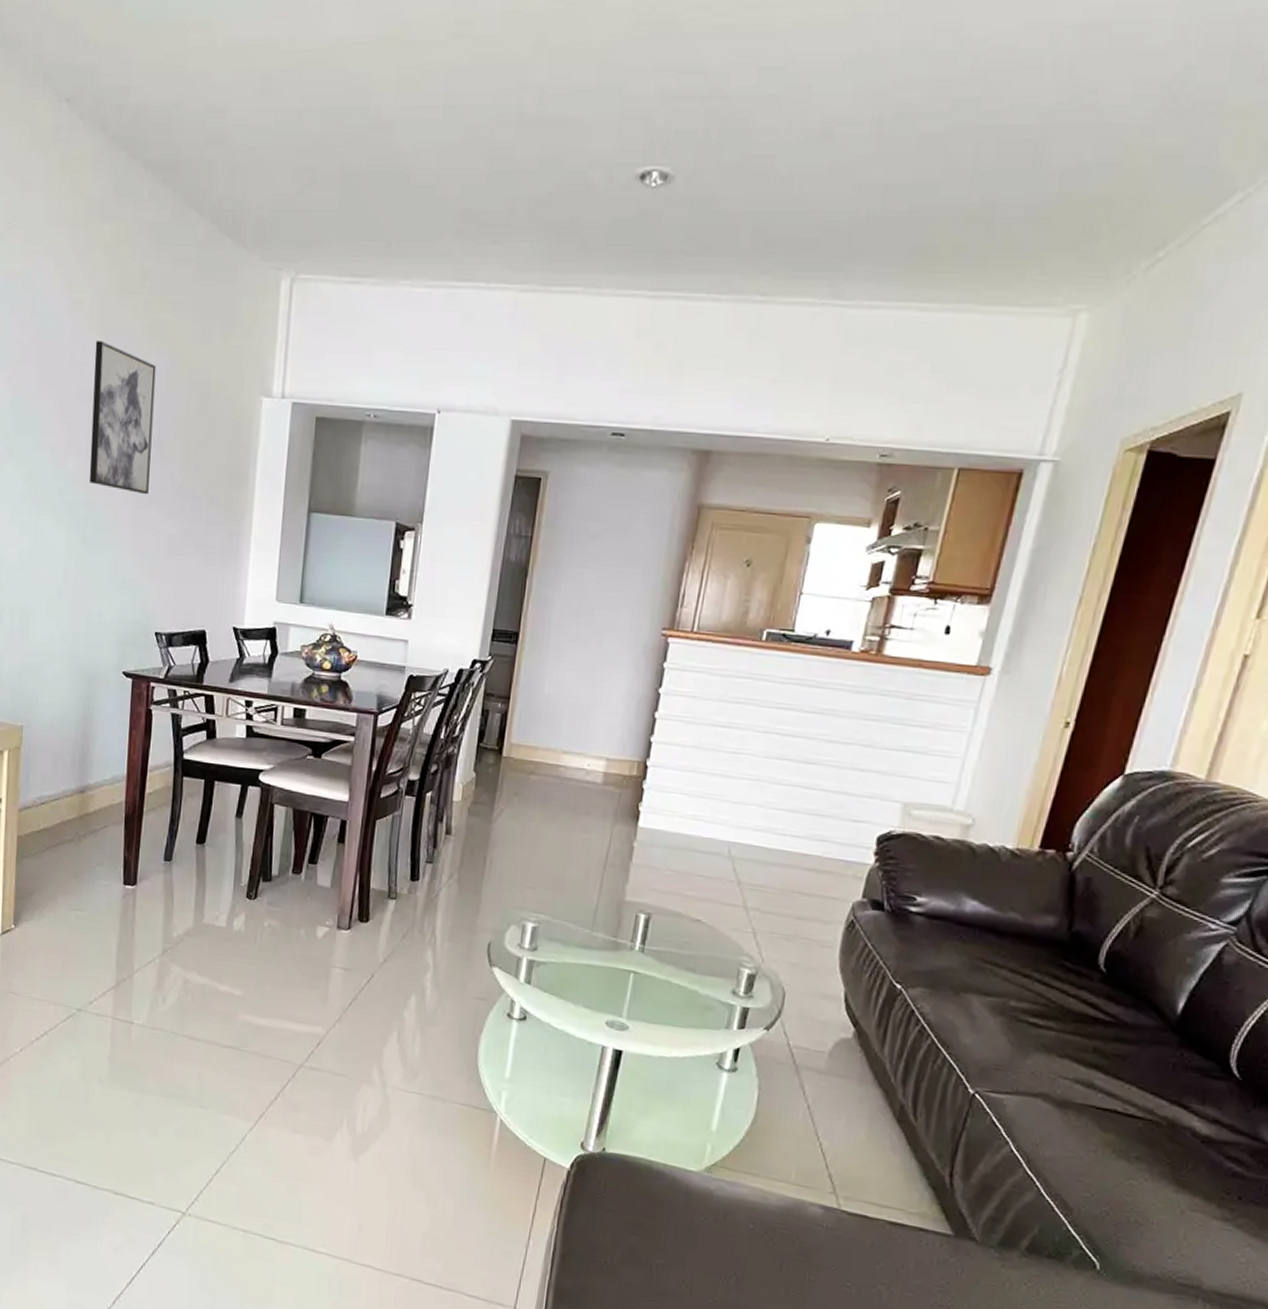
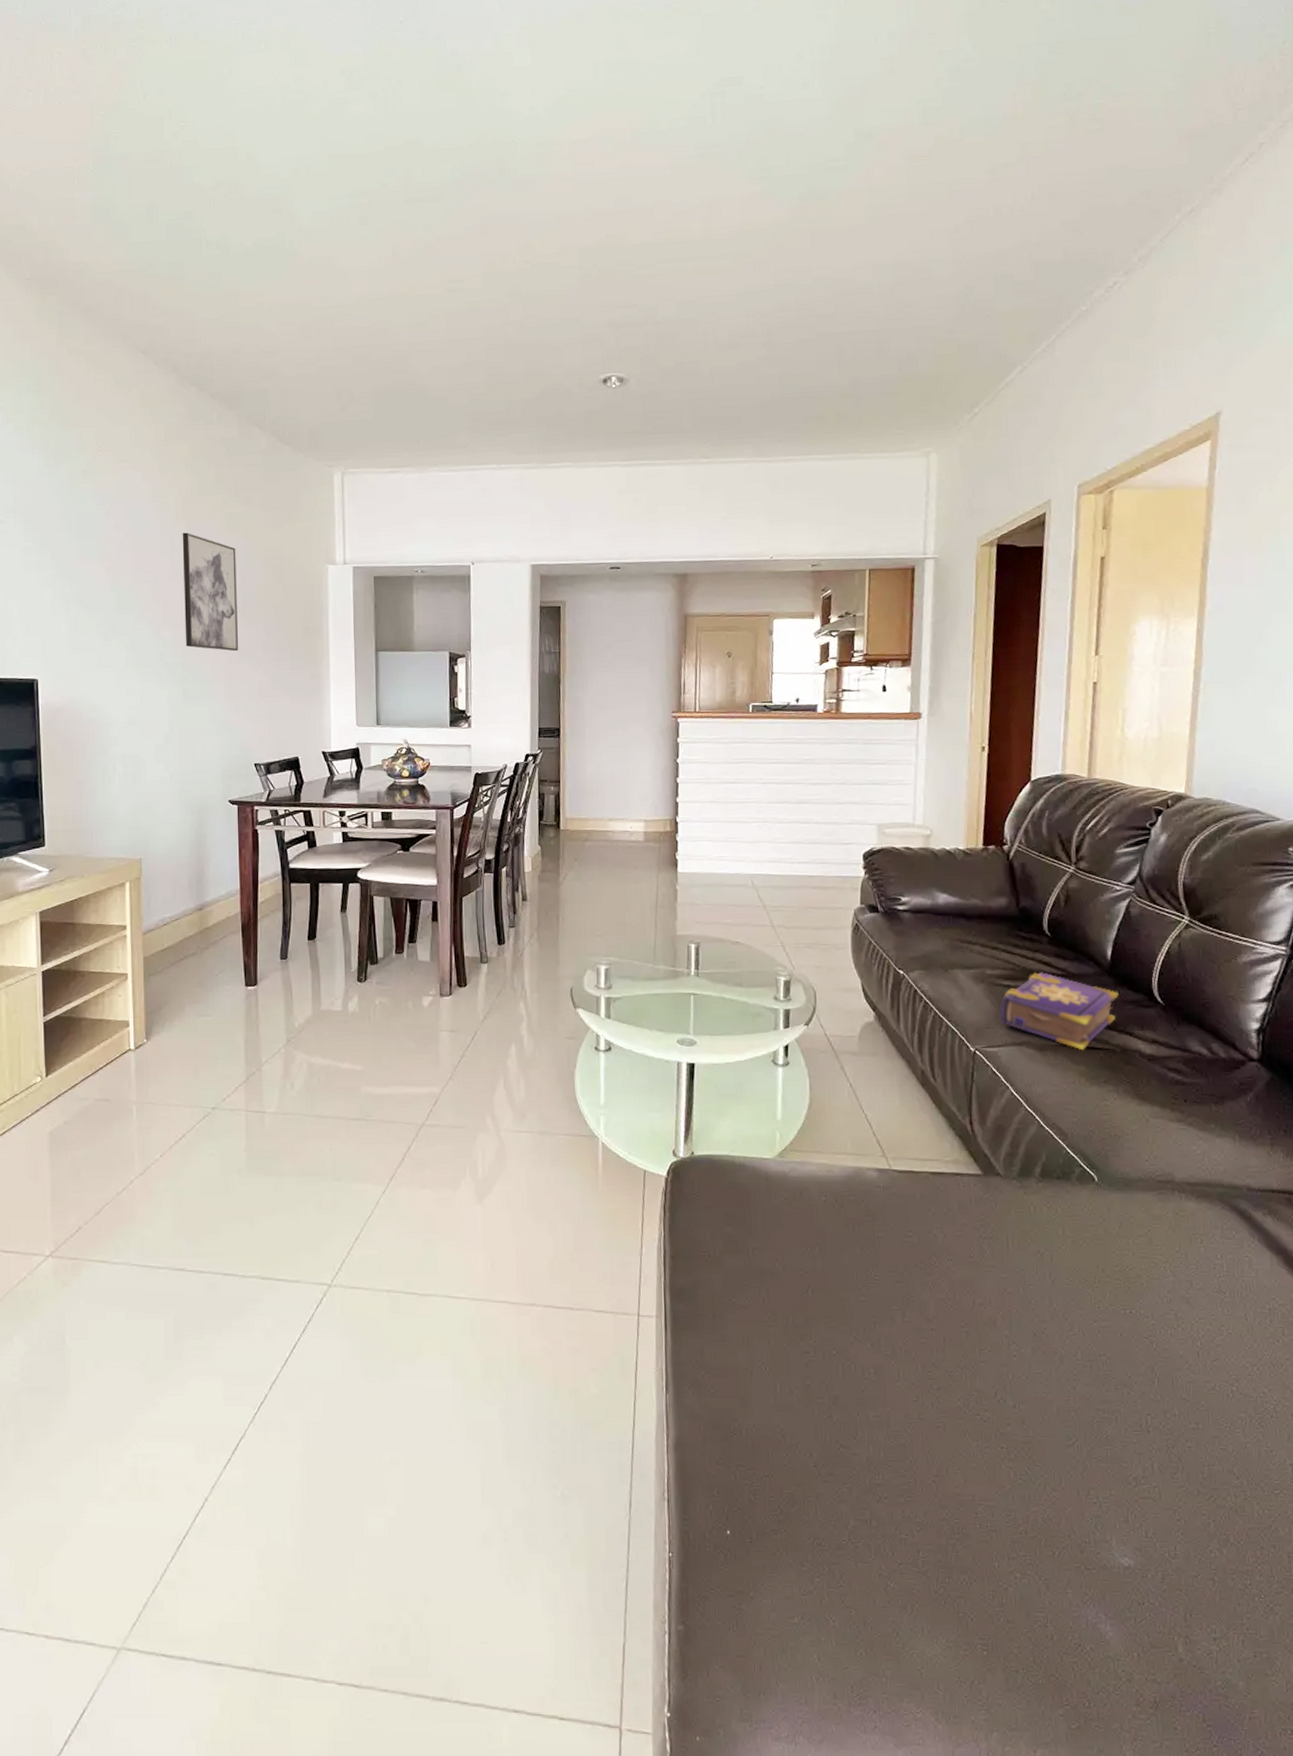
book: none [1015,1013,1182,1117] -> present [999,972,1119,1051]

